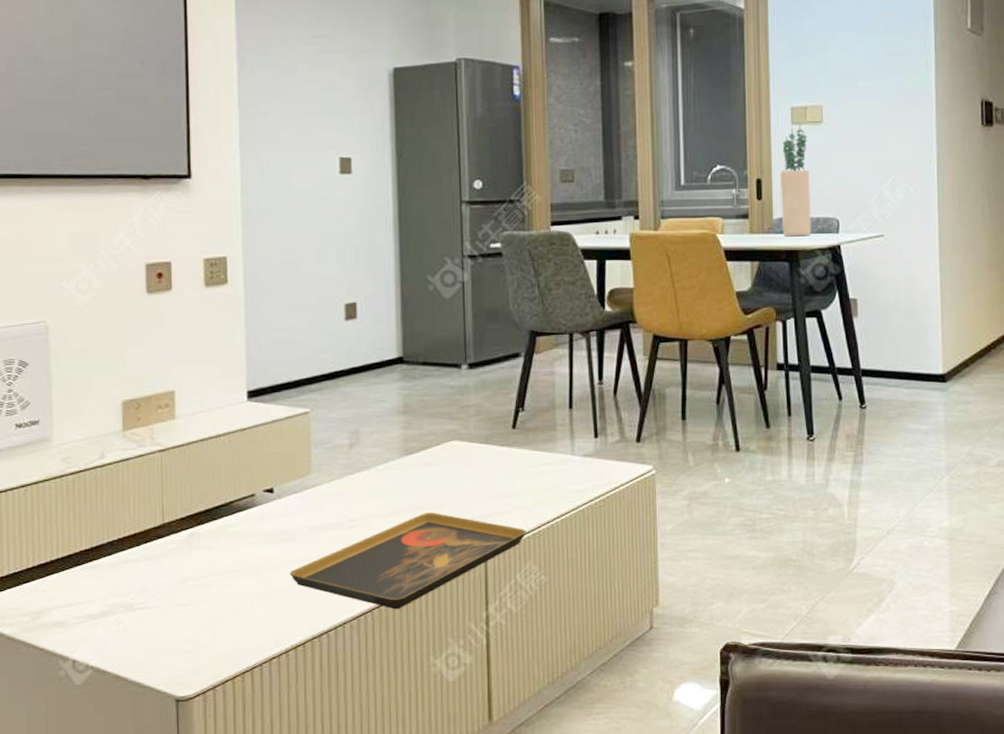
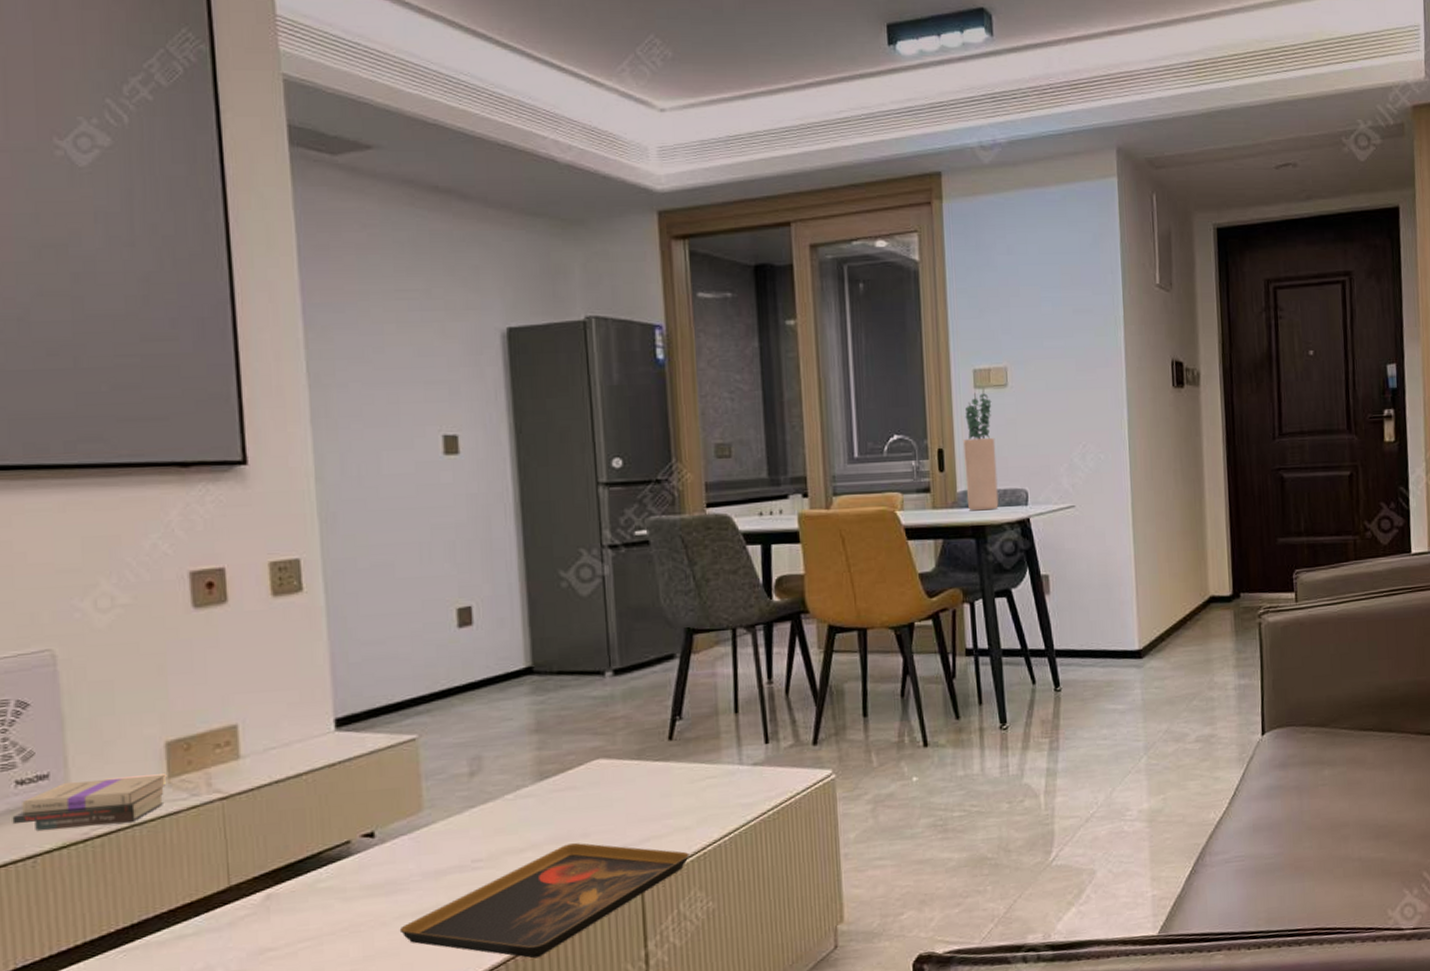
books: none [12,428,121,465] -> present [12,775,166,831]

